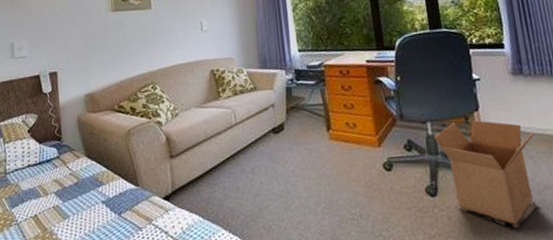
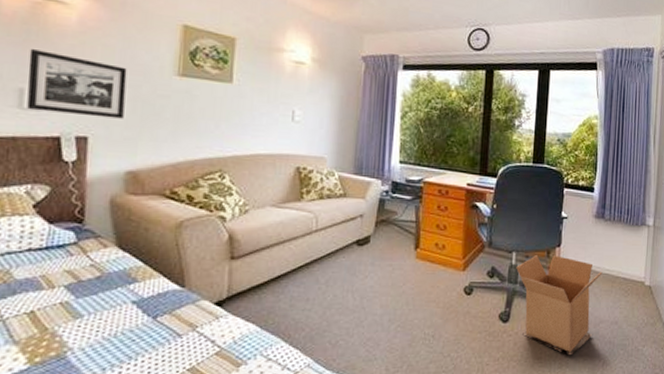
picture frame: none [14,12,79,58] -> present [27,48,127,119]

